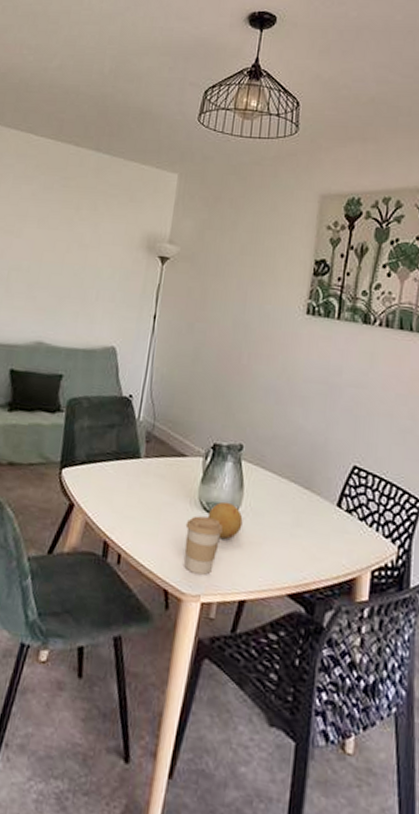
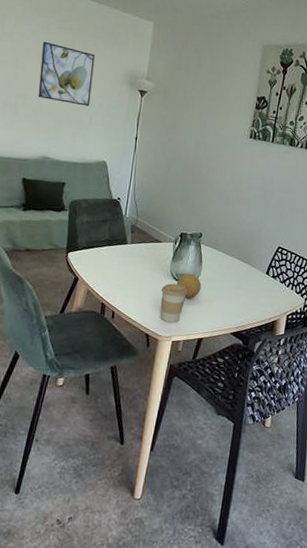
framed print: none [34,202,106,278] -> present [38,41,95,107]

